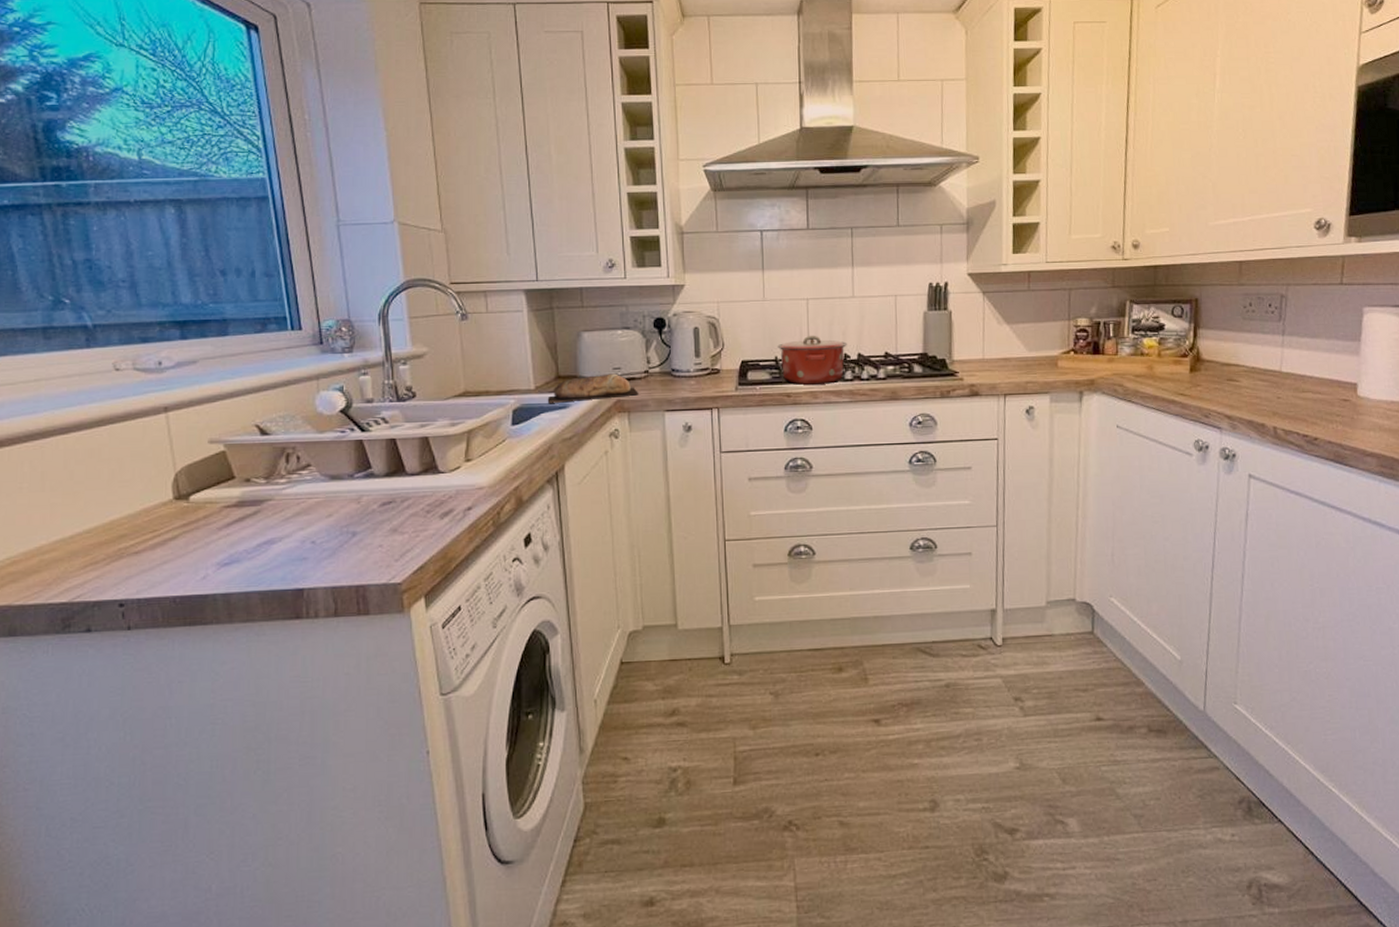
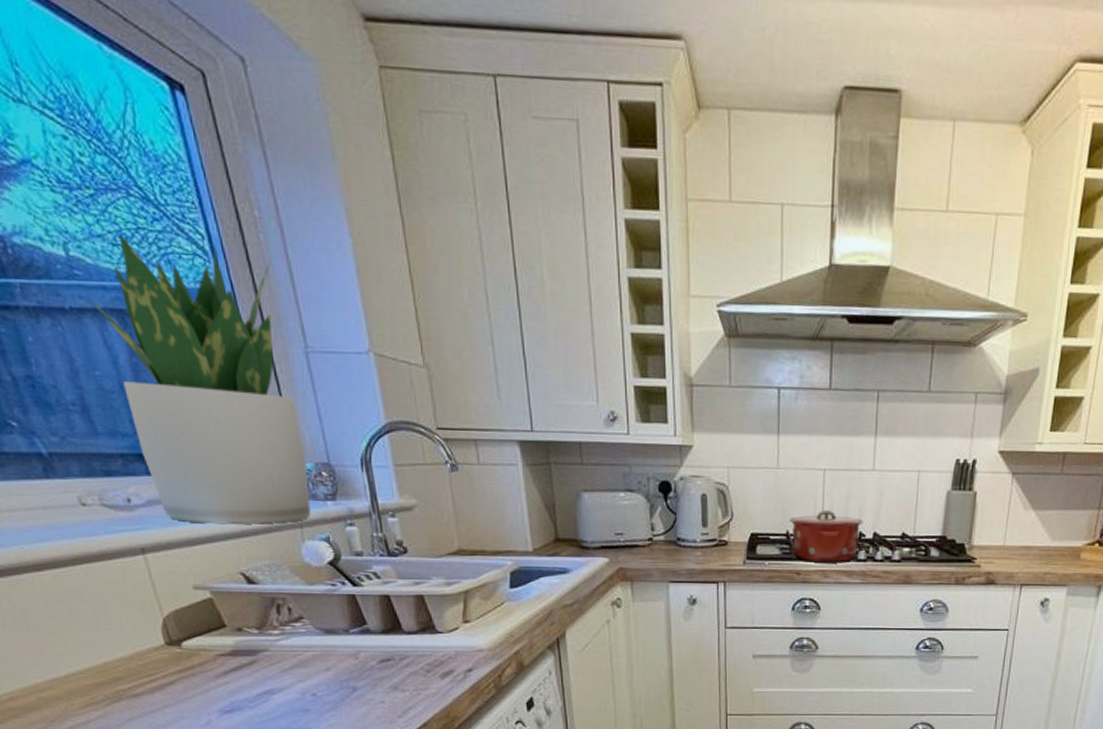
planter: none [151,141,329,381] -> present [88,236,311,525]
bread loaf: present [548,373,638,403] -> none [547,539,642,567]

